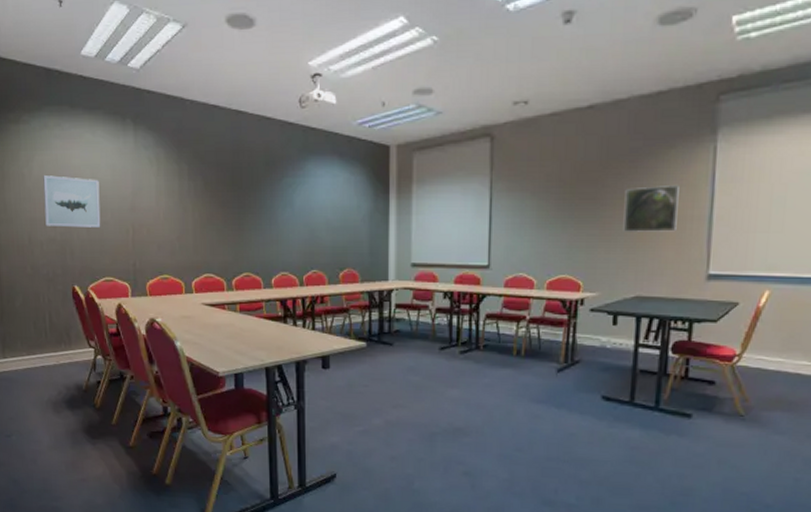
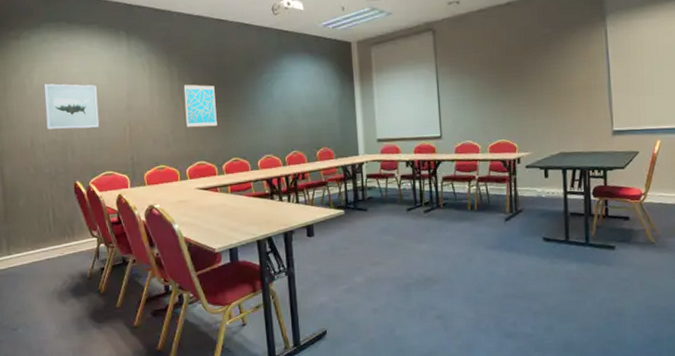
wall art: none [193,184,229,235] -> present [183,84,217,128]
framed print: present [623,185,679,232] -> none [542,62,585,101]

